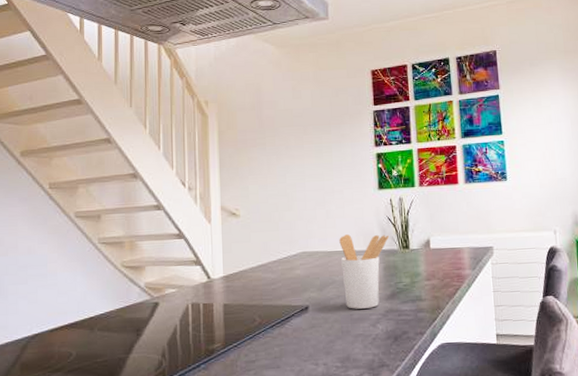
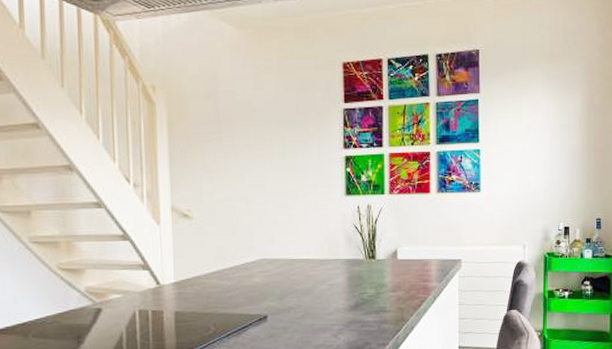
utensil holder: present [339,234,389,309] -> none [302,242,355,319]

